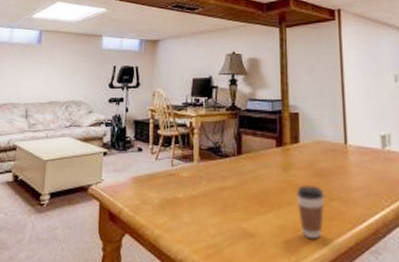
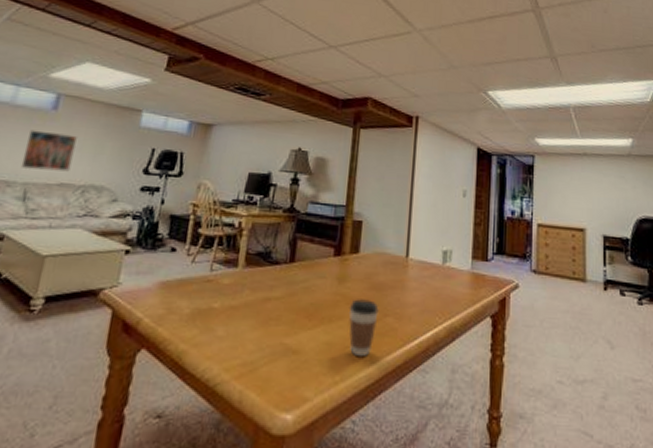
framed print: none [21,61,57,92] -> present [20,130,77,172]

